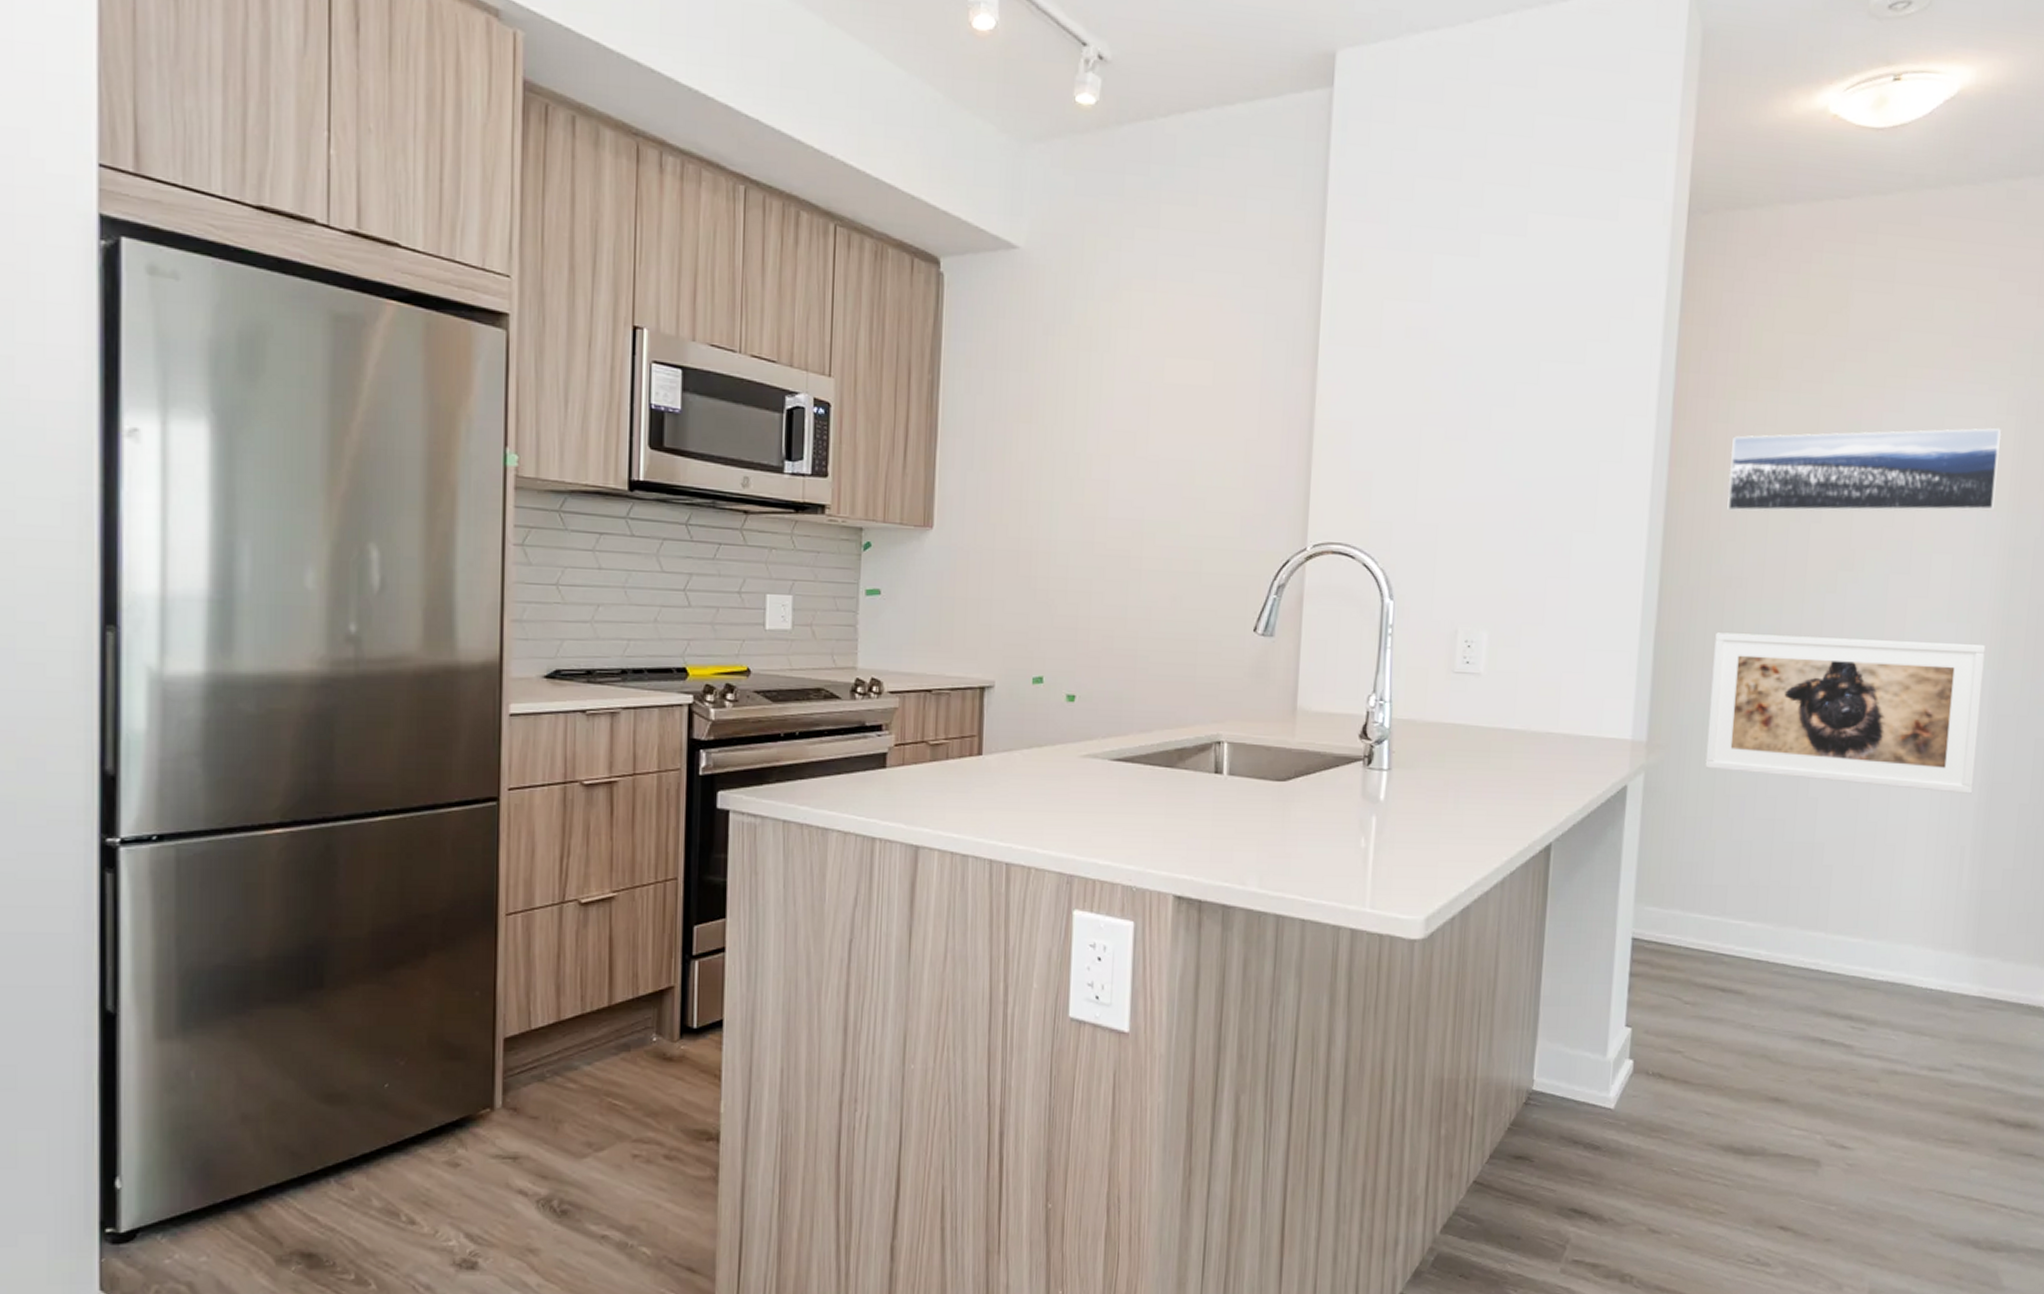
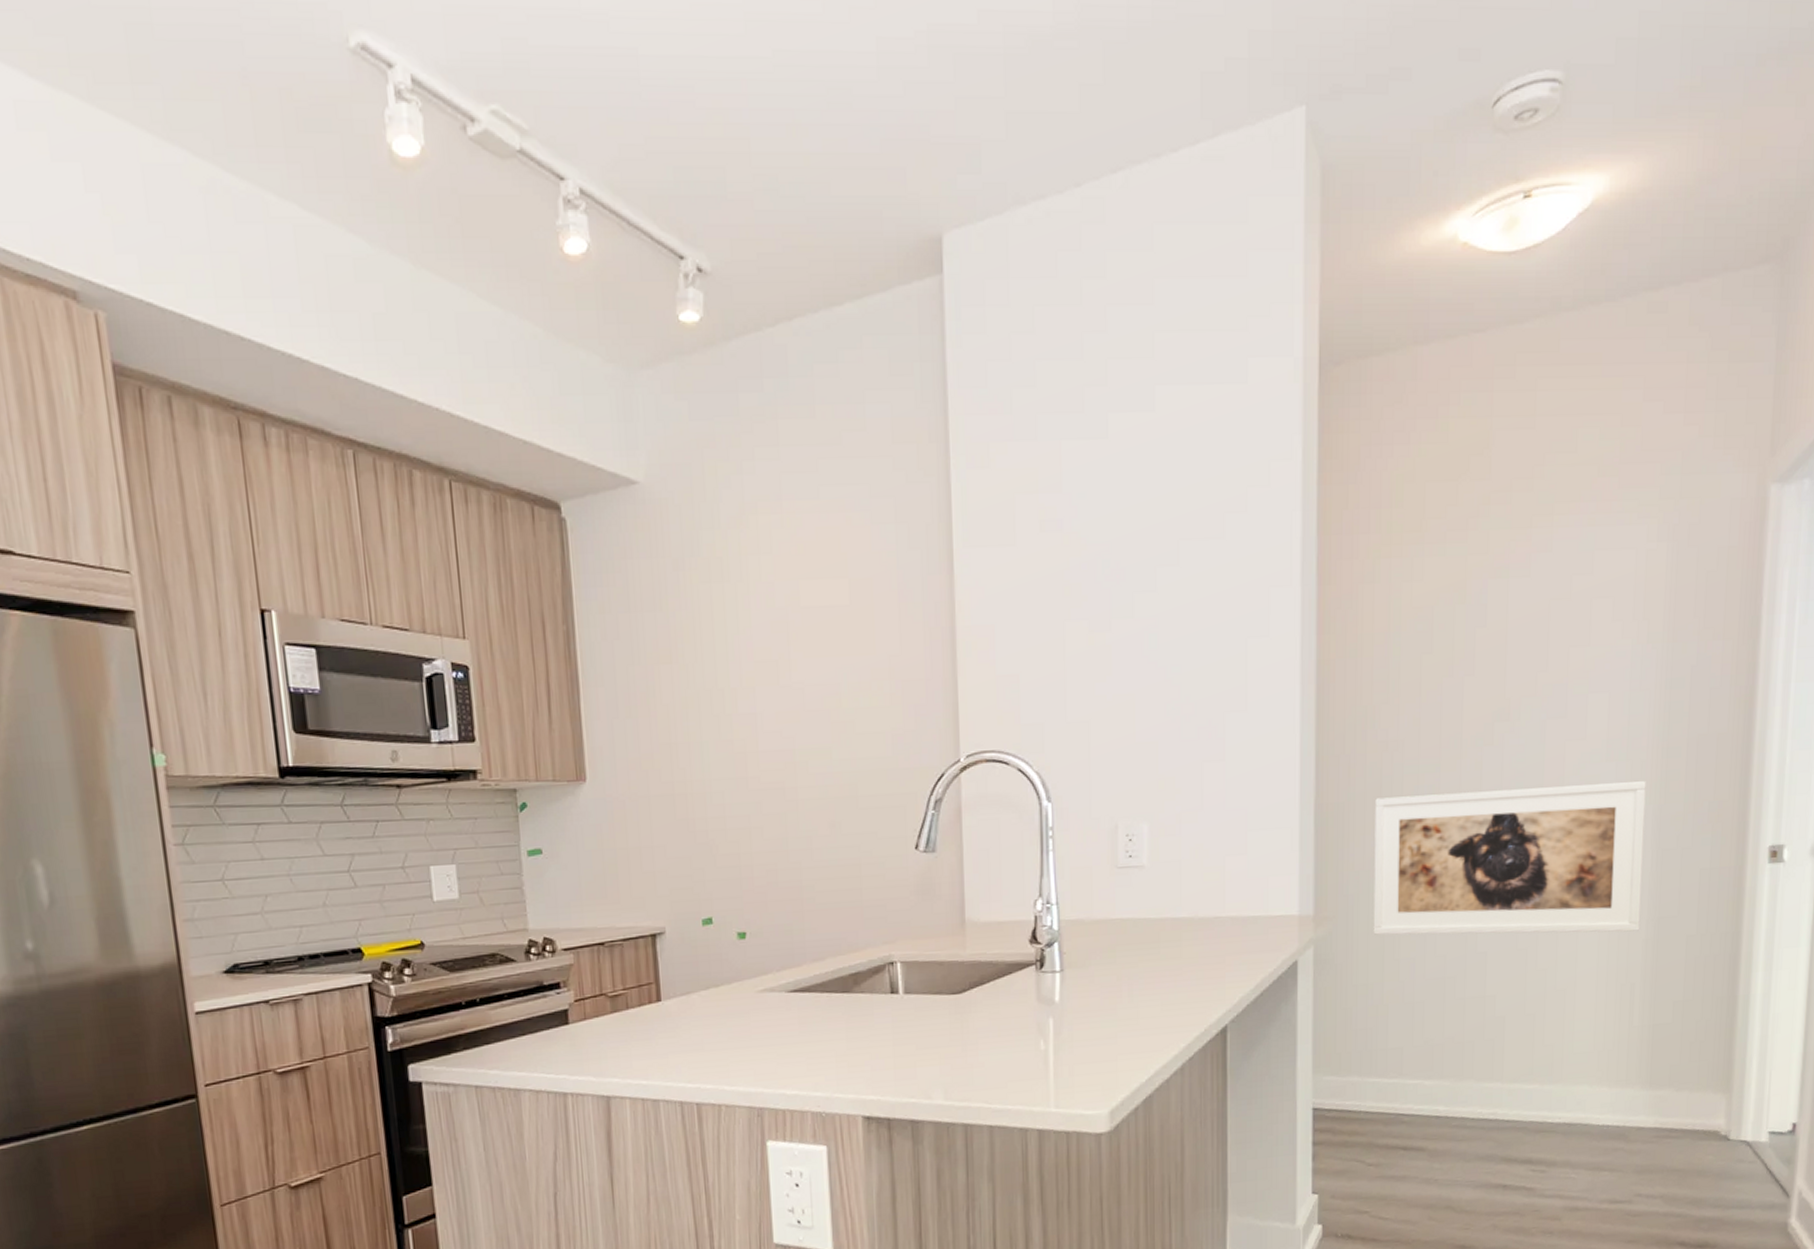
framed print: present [1727,427,2002,513] -> none [1378,556,1653,674]

